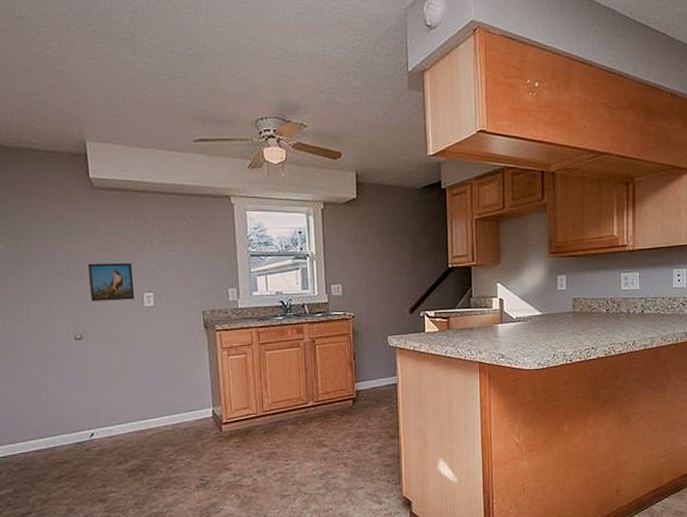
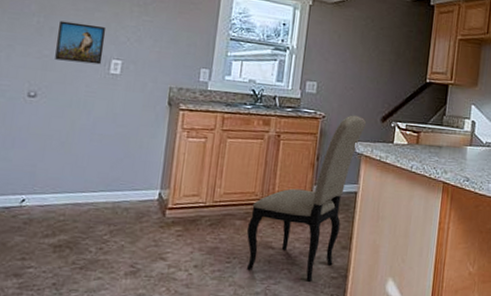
dining chair: none [299,310,396,472] -> present [246,115,367,282]

